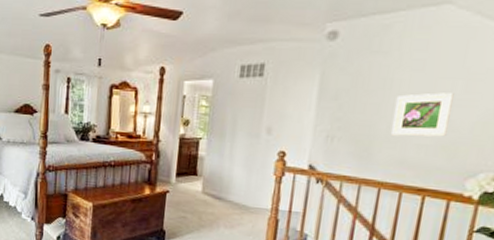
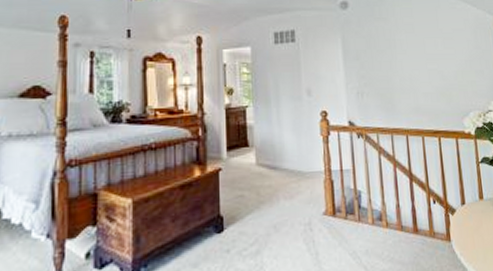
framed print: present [390,93,454,137] -> none [401,49,441,87]

